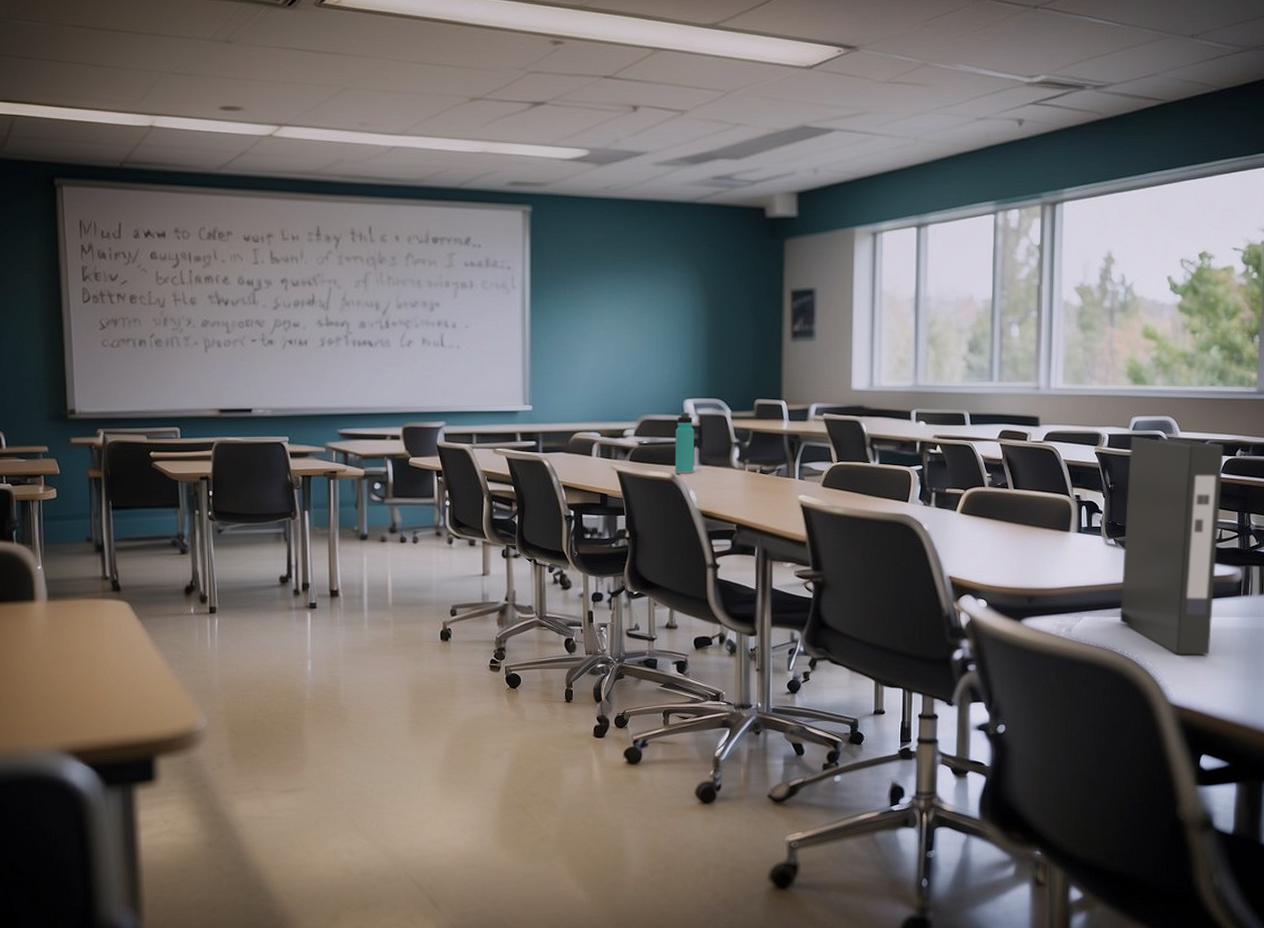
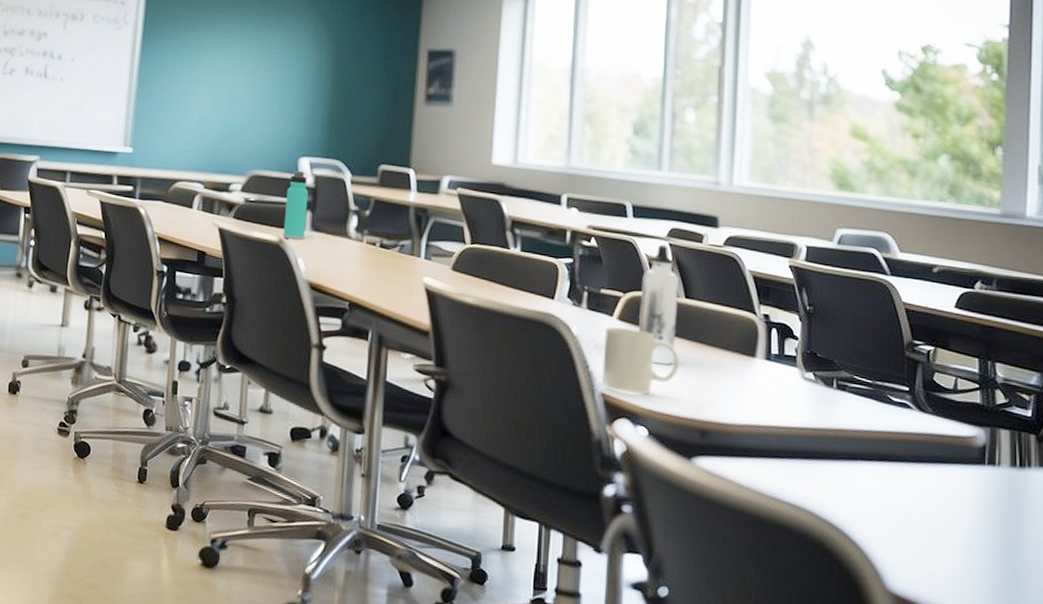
mug: none [949,519,1011,574] -> present [602,327,680,395]
water bottle: none [978,445,1008,547] -> present [639,244,679,366]
binder: present [1119,436,1224,656] -> none [820,251,958,536]

